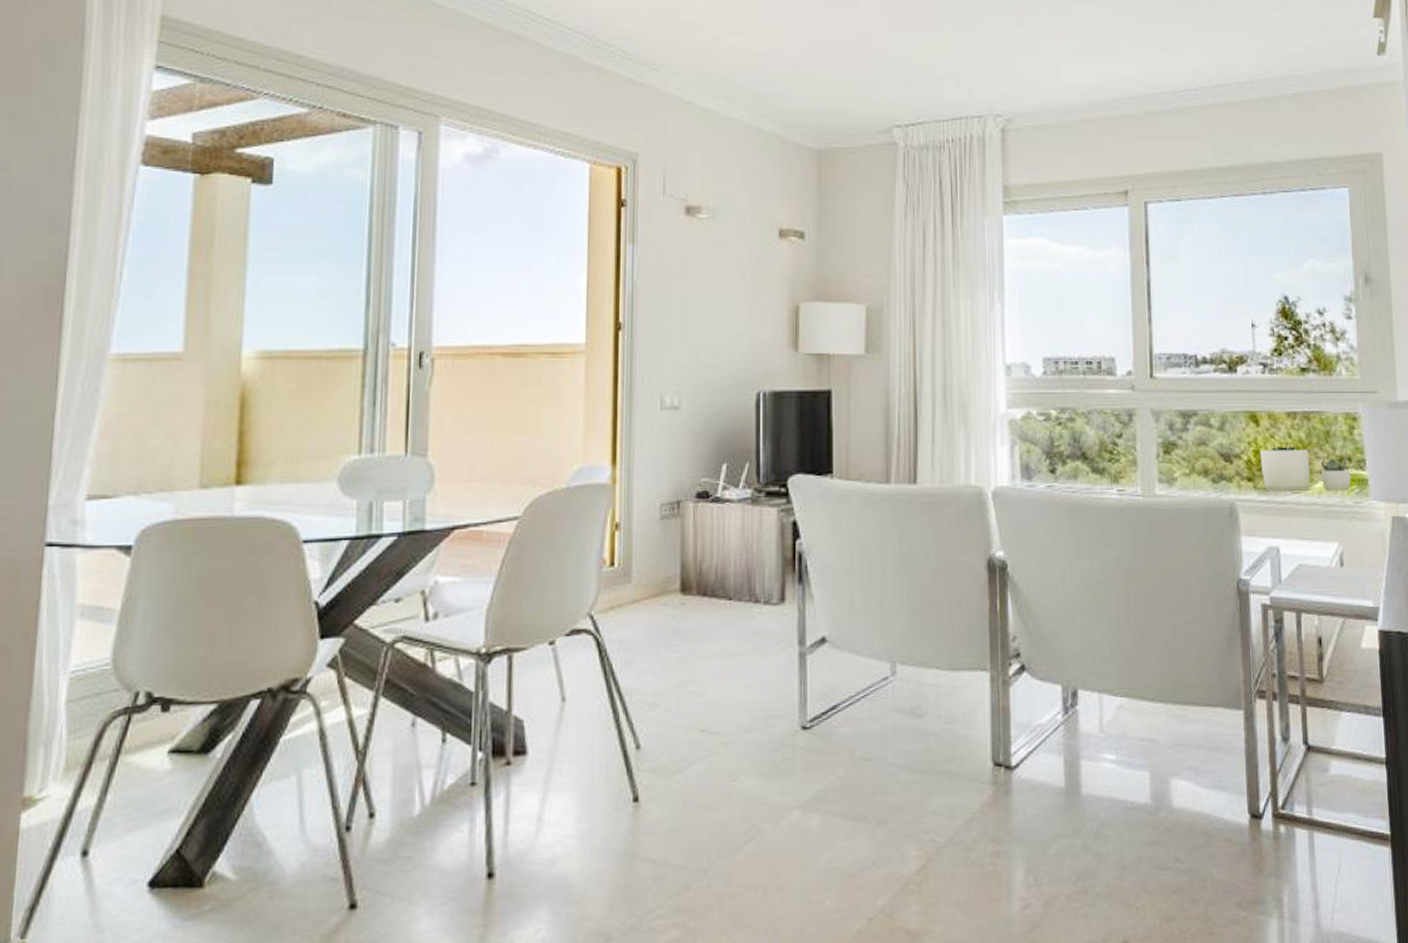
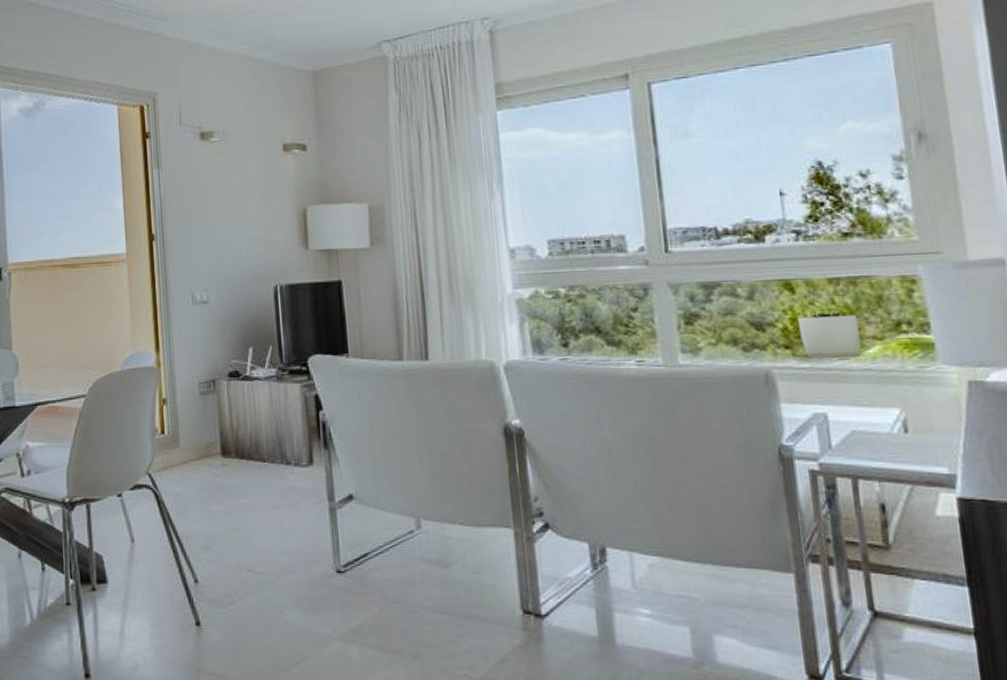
succulent plant: present [1319,458,1352,492] -> none [872,322,913,357]

